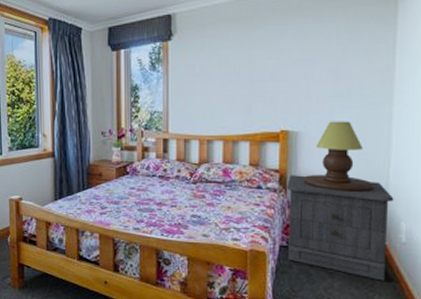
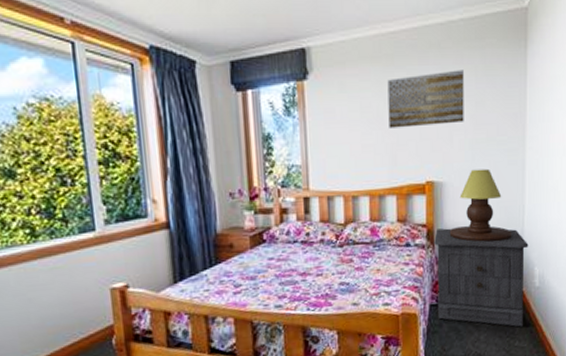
wall art: none [245,27,325,82] -> present [387,70,464,128]

